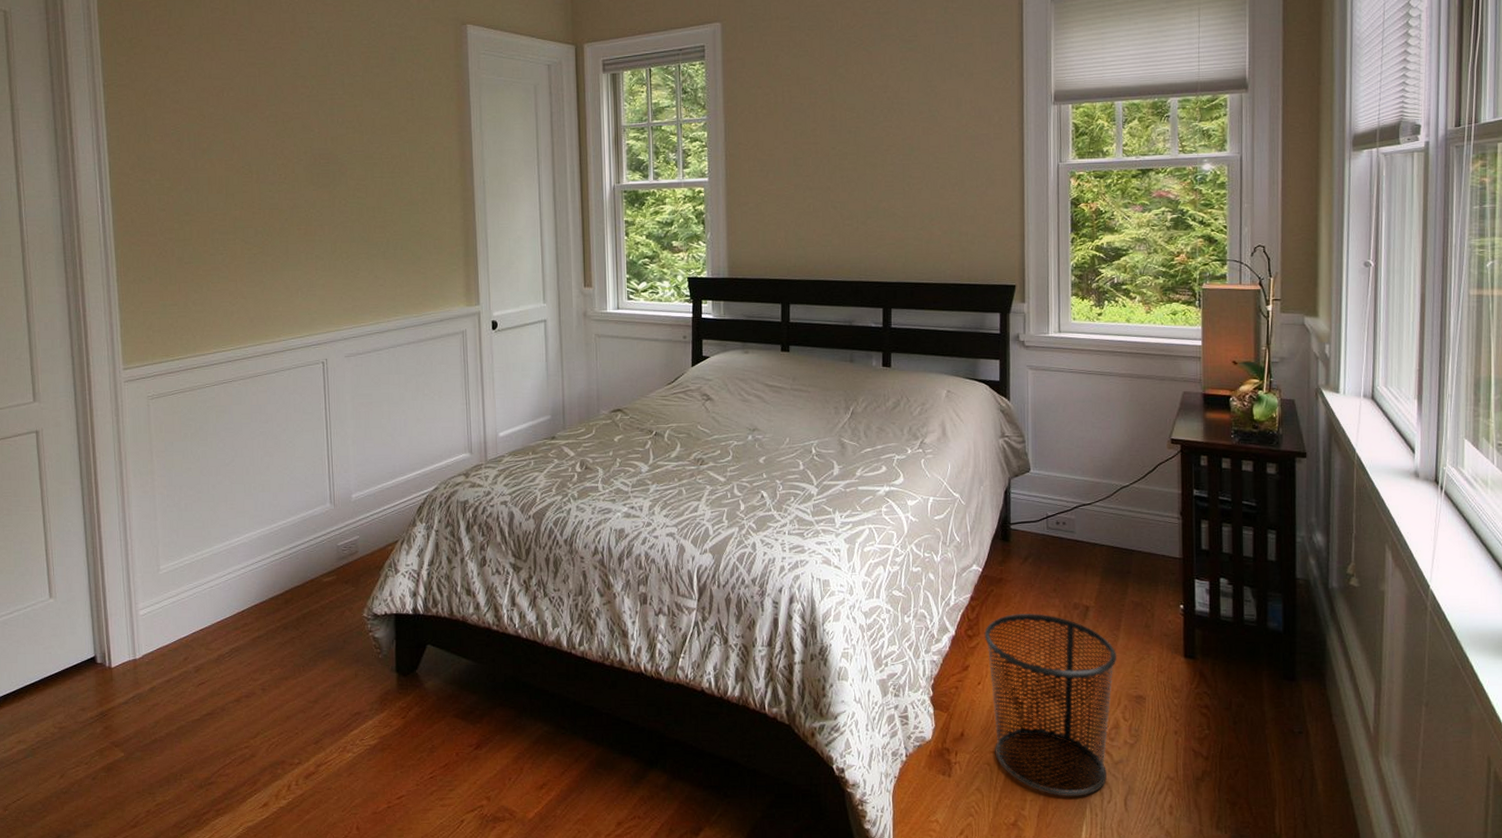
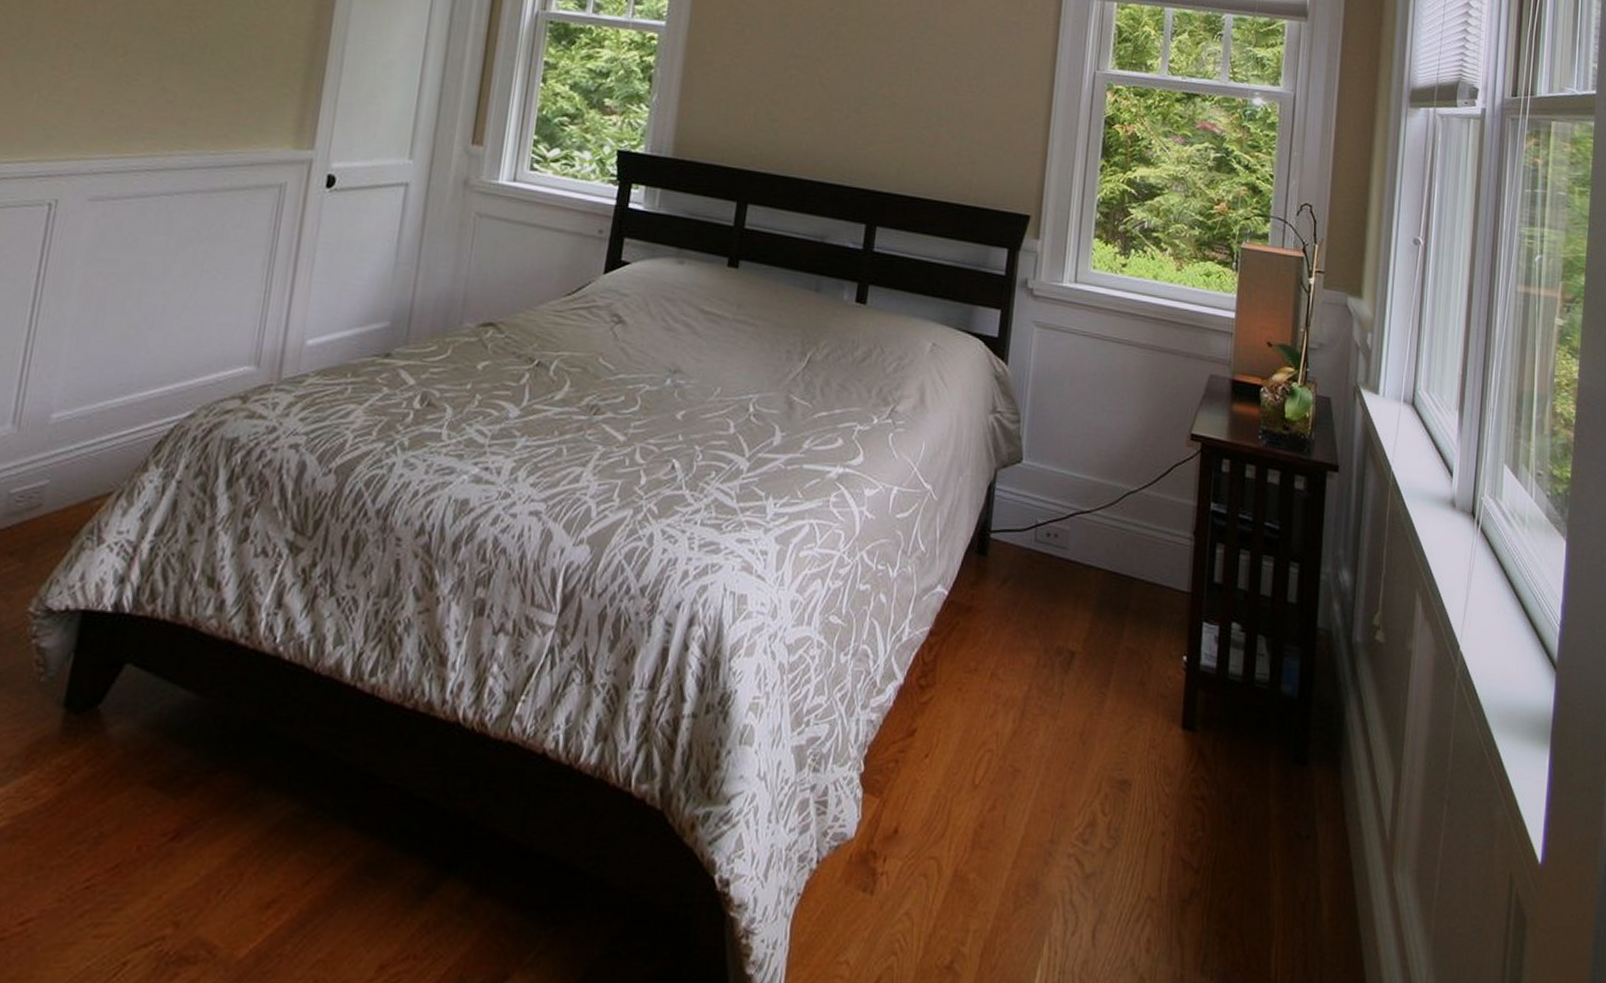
waste bin: present [984,613,1117,796] -> none [935,656,1103,925]

